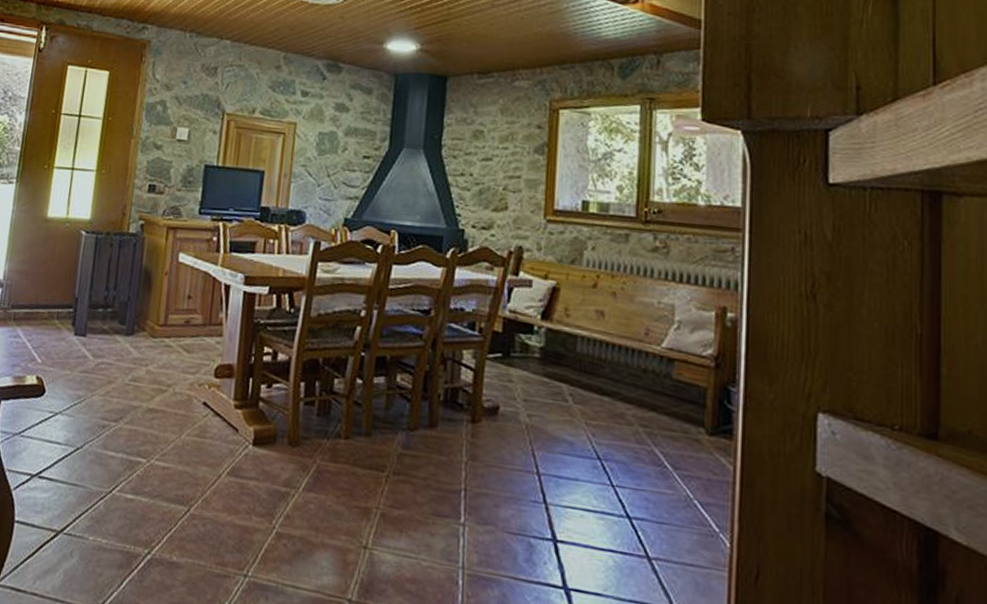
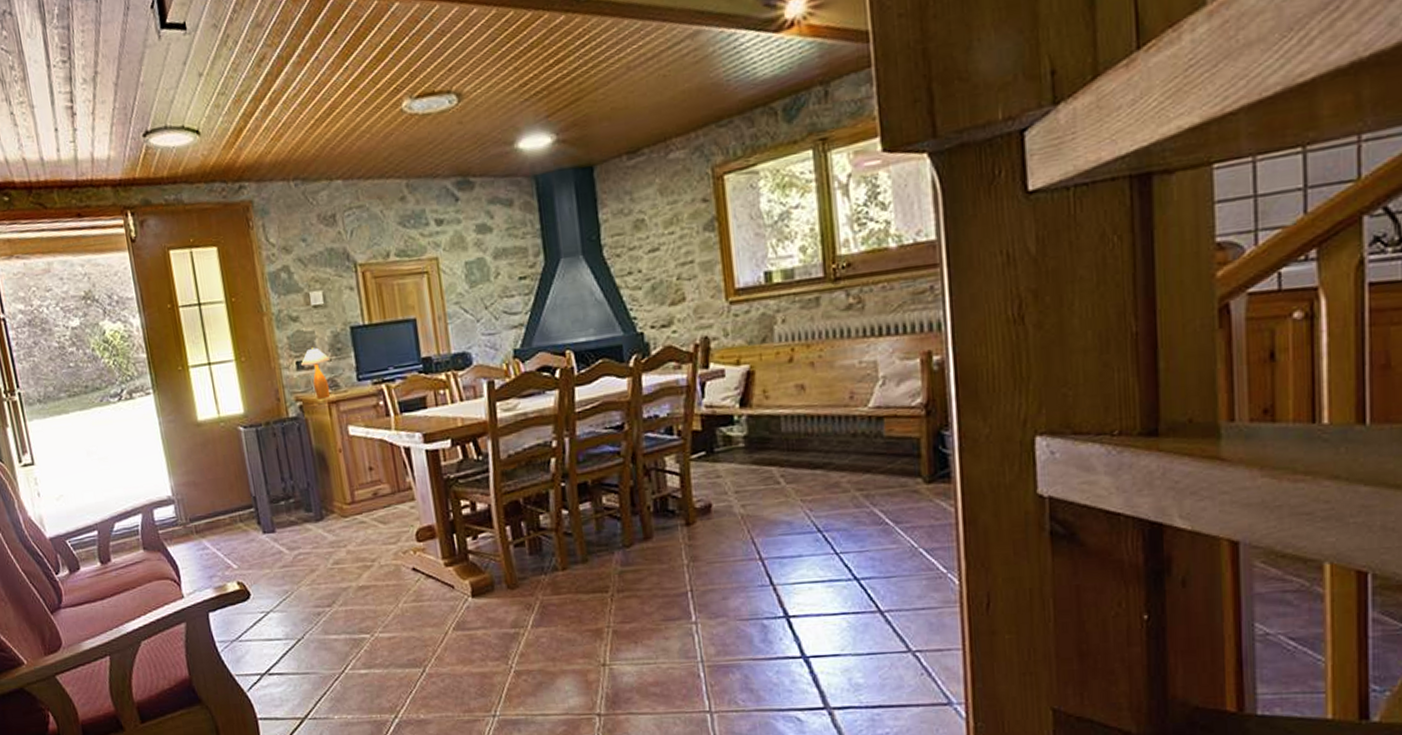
table lamp: none [152,173,180,224] -> present [300,345,331,400]

